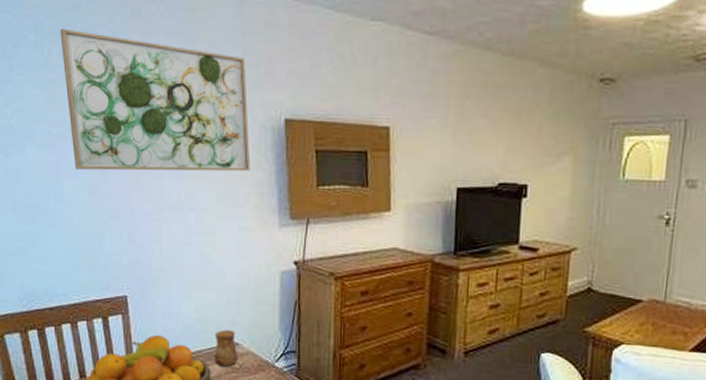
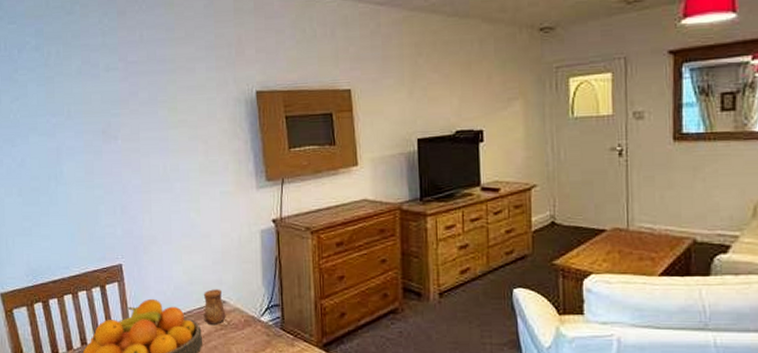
wall art: present [60,28,251,172] -> none [57,32,228,153]

